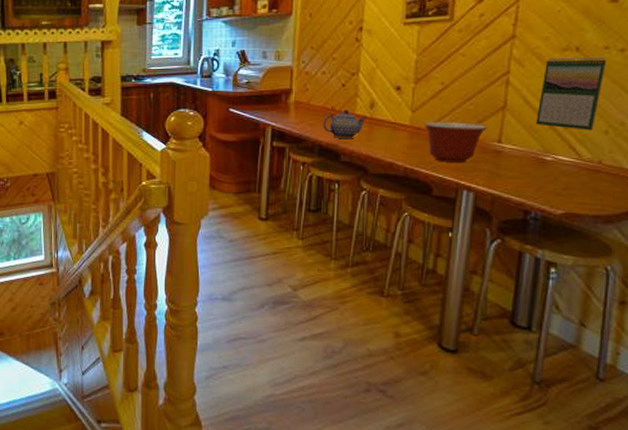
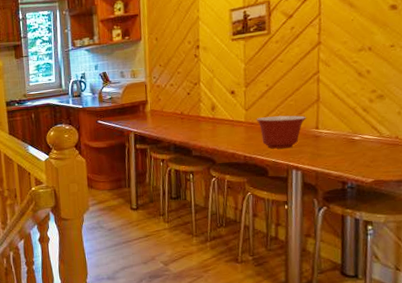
teapot: present [323,109,366,138] -> none [175,113,209,137]
calendar: present [536,57,607,131] -> none [344,54,394,113]

